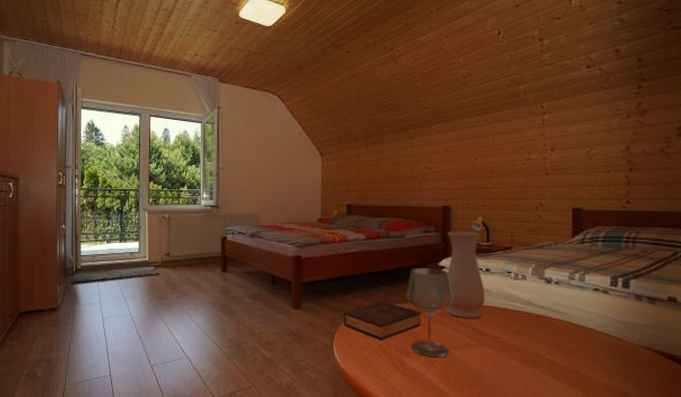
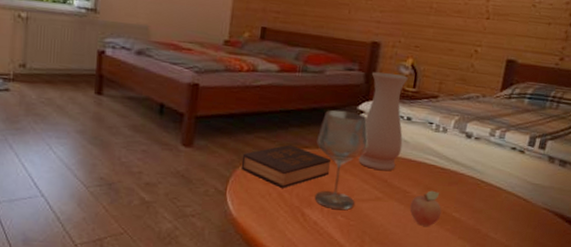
fruit: none [502,334,535,369] -> present [409,190,442,226]

